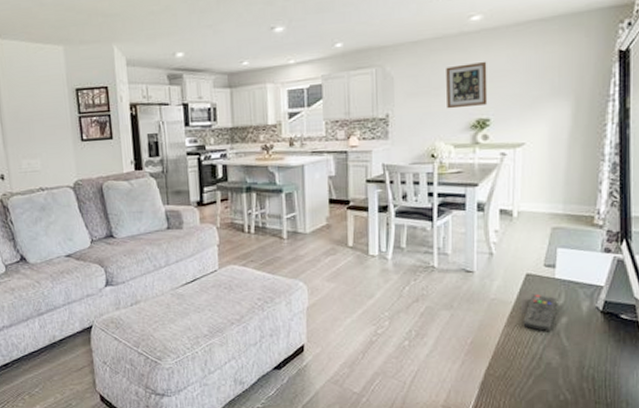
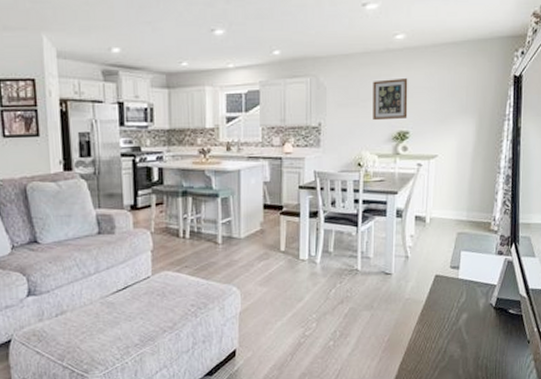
remote control: present [523,294,557,332] -> none [431,293,459,328]

